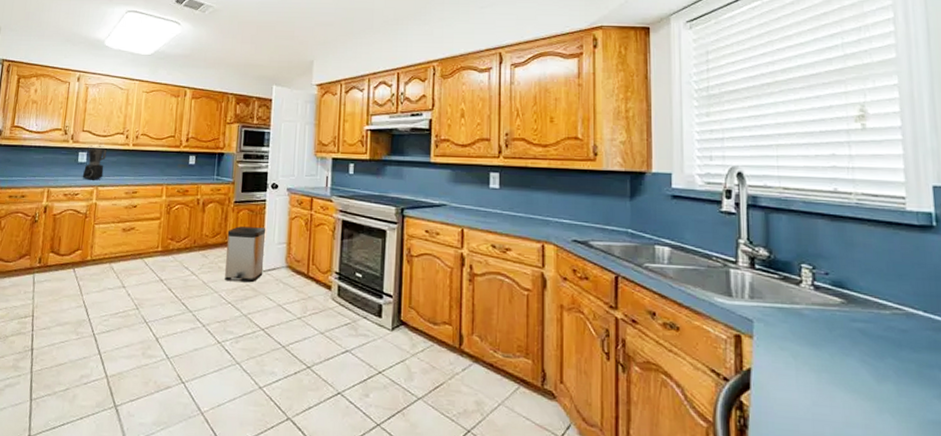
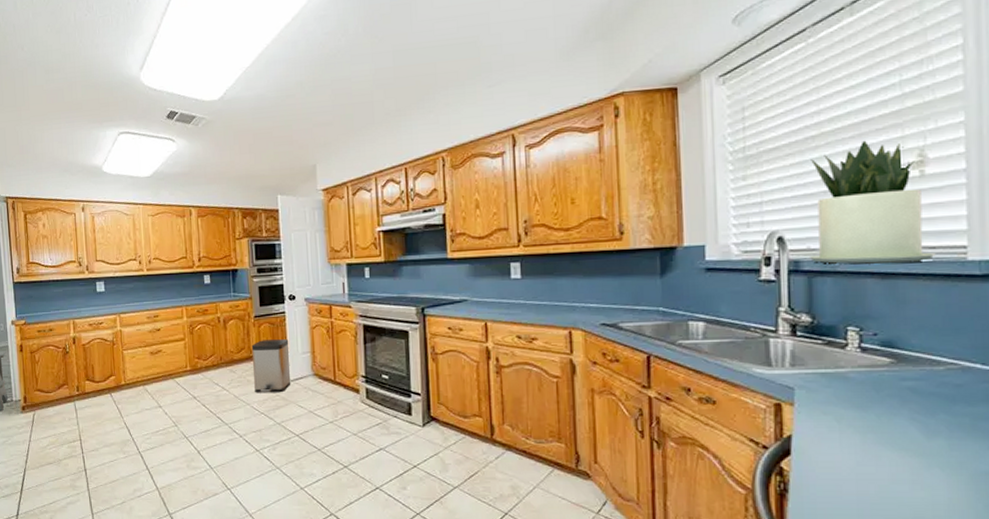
blender: present [82,145,107,180] -> none [103,274,123,308]
planter: none [766,92,878,208] -> present [810,140,936,265]

